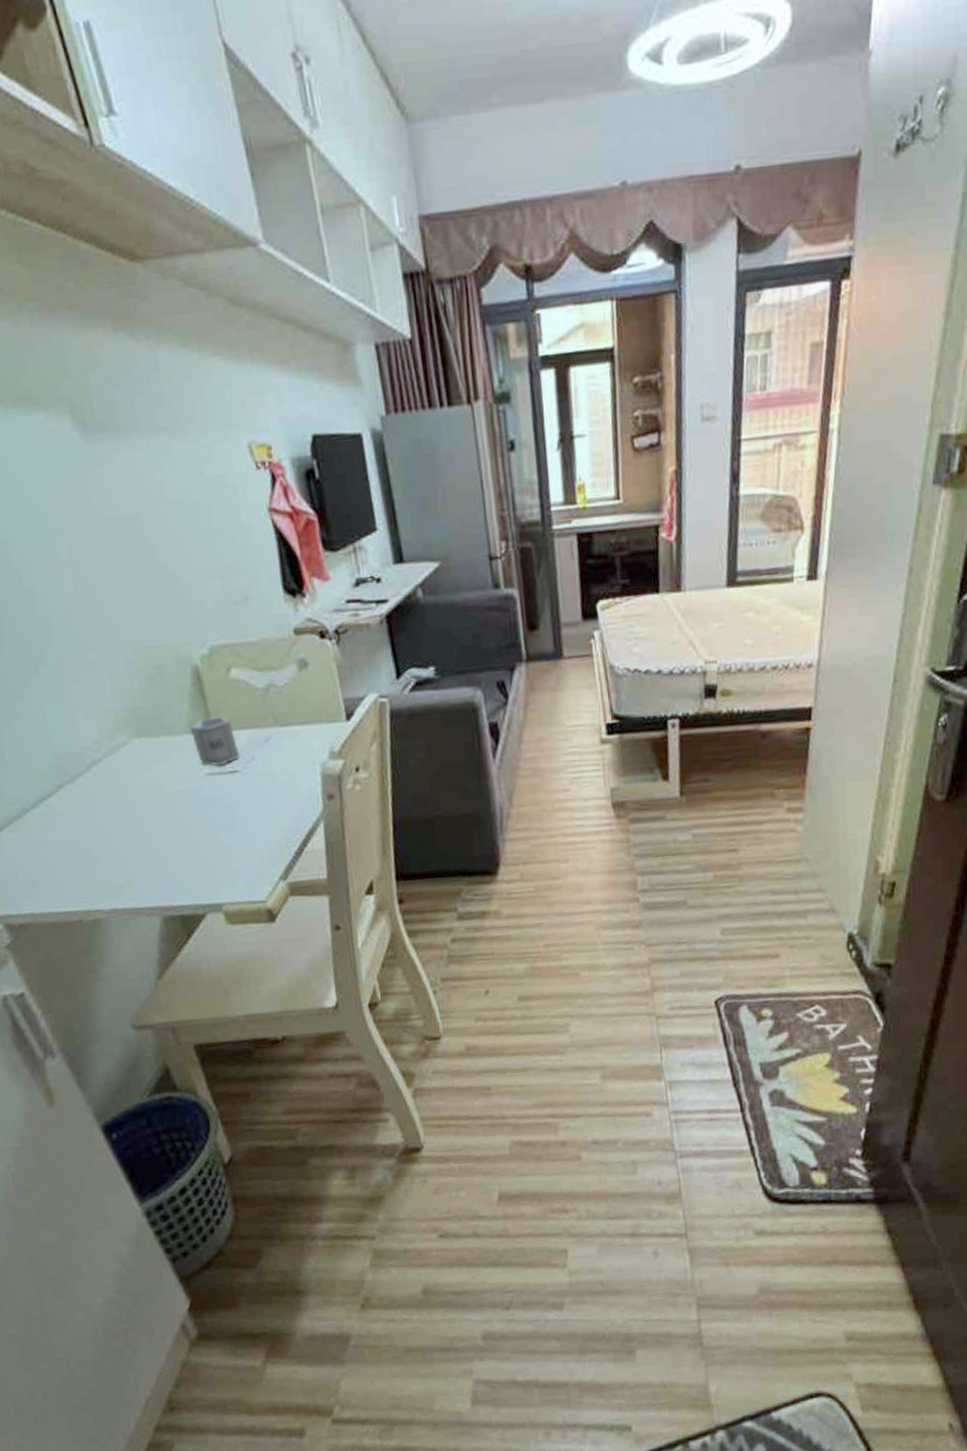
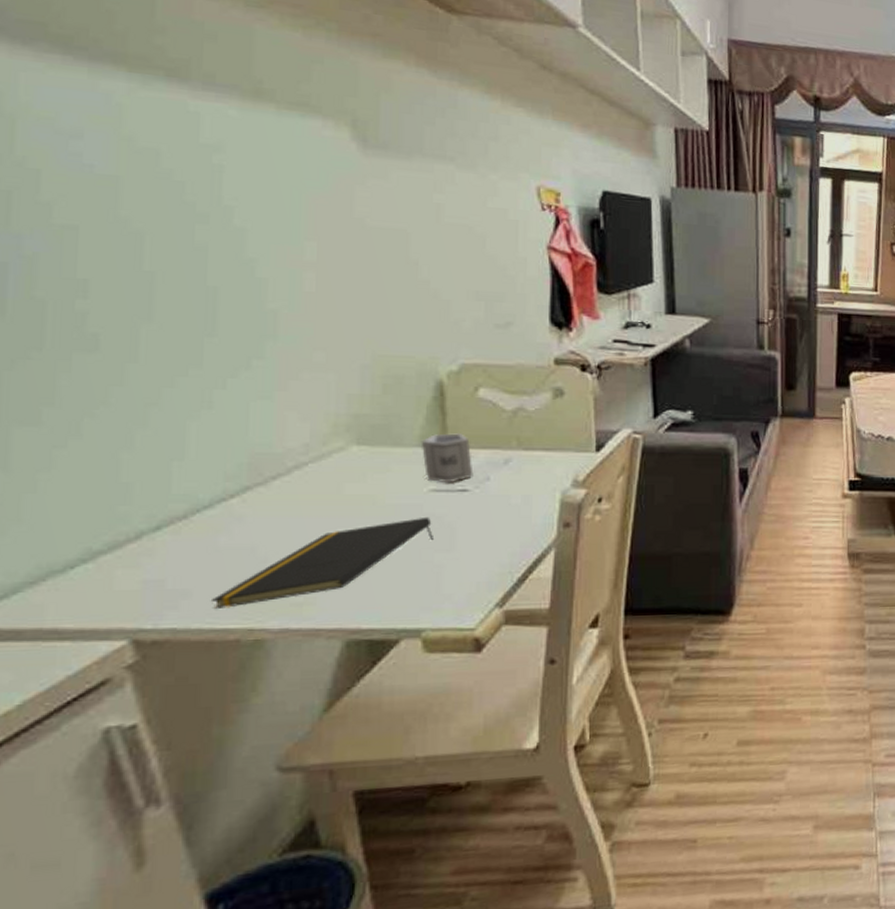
notepad: none [53,799,217,896] -> present [210,516,433,610]

